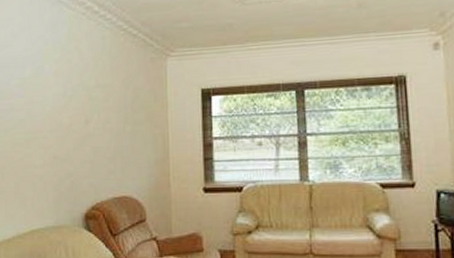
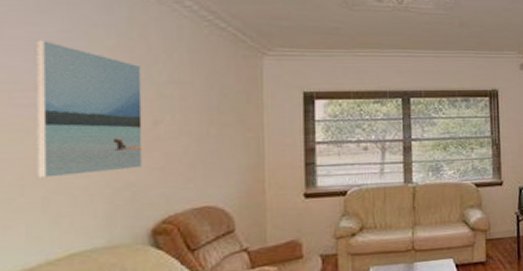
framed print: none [10,57,78,168] -> present [35,39,143,178]

